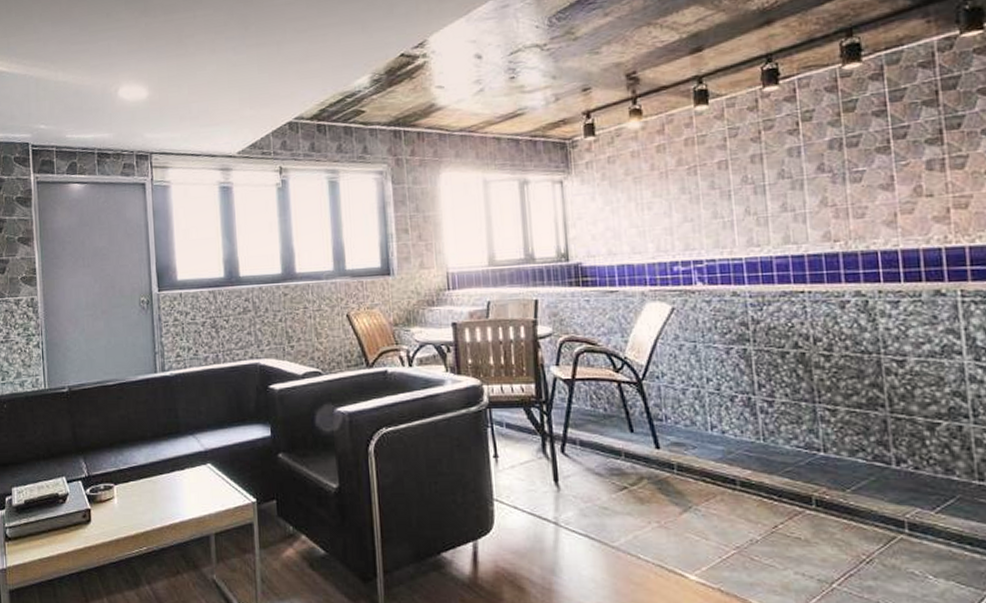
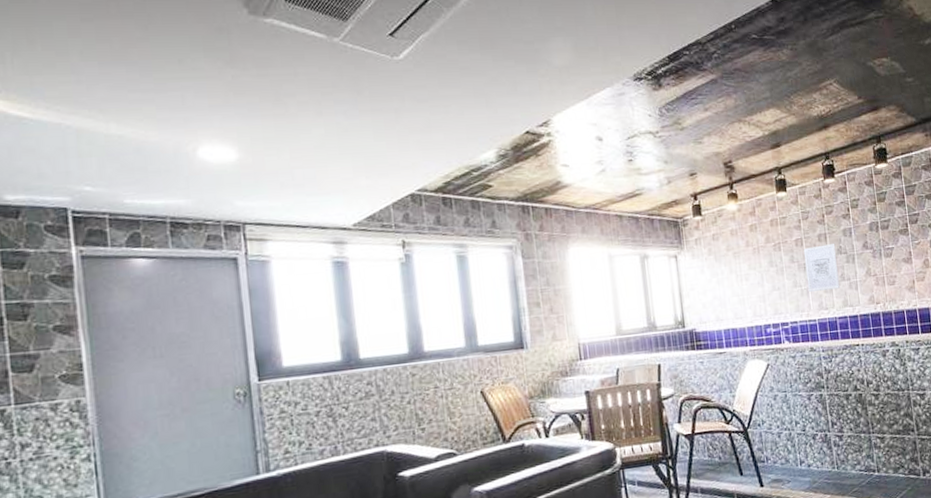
wall art: none [728,166,780,224] -> present [803,244,841,292]

